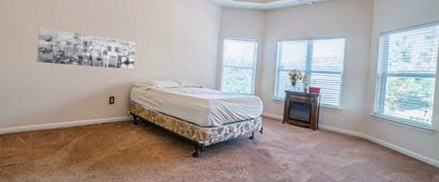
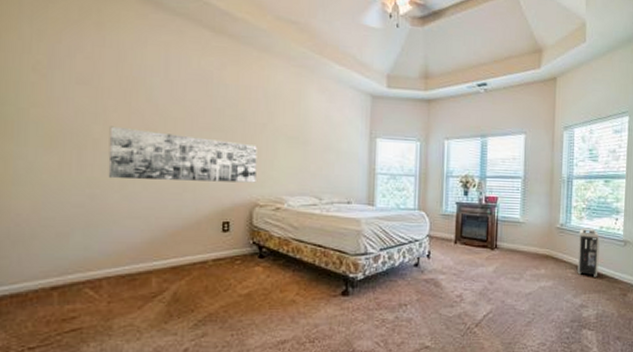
air purifier: none [388,117,410,159] -> present [577,227,600,277]

